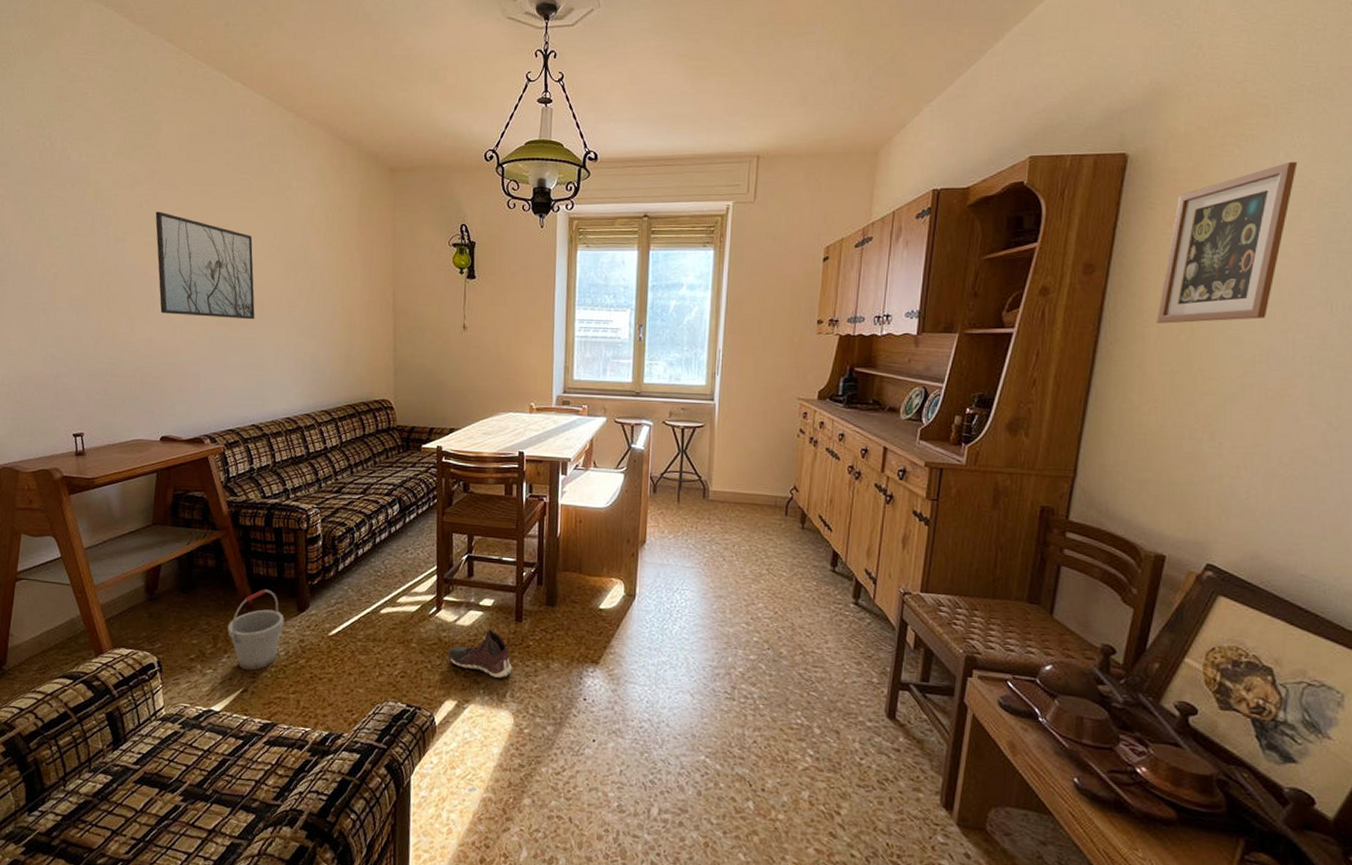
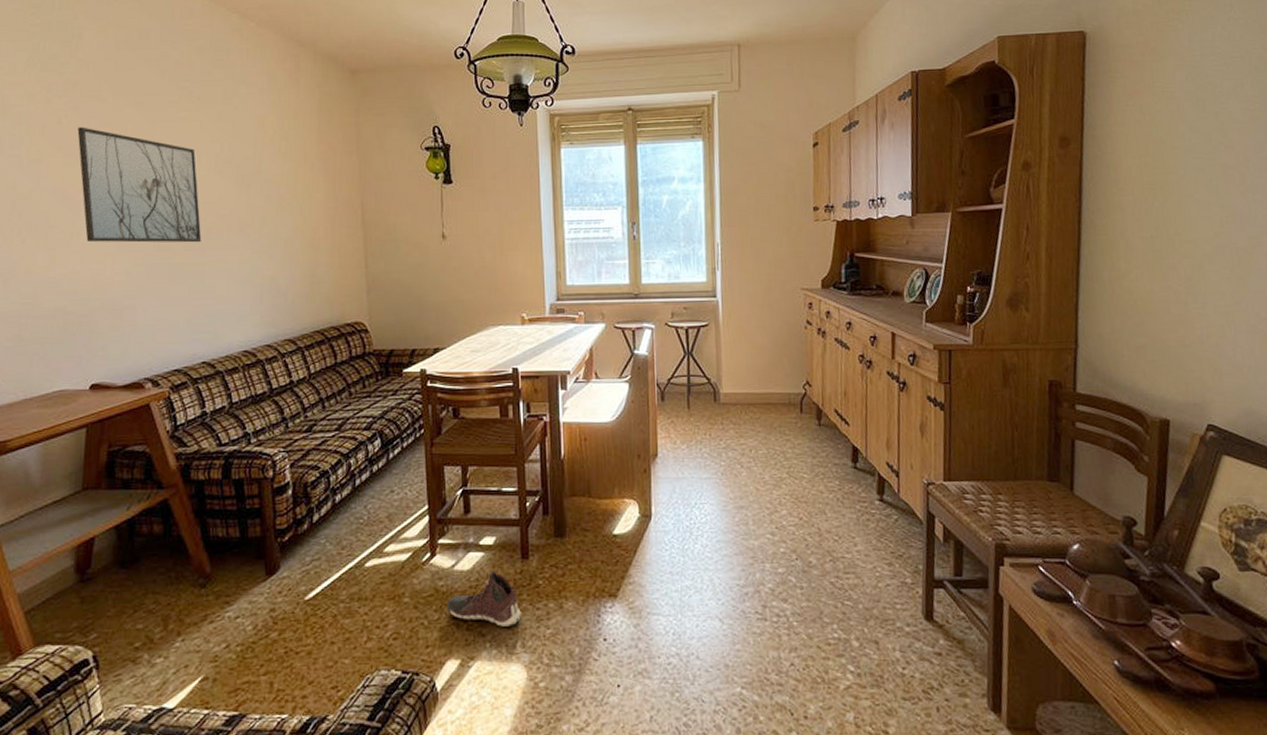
bucket: present [227,589,284,670] -> none [181,553,250,653]
picture frame: present [1156,161,1298,324] -> none [1131,34,1234,191]

